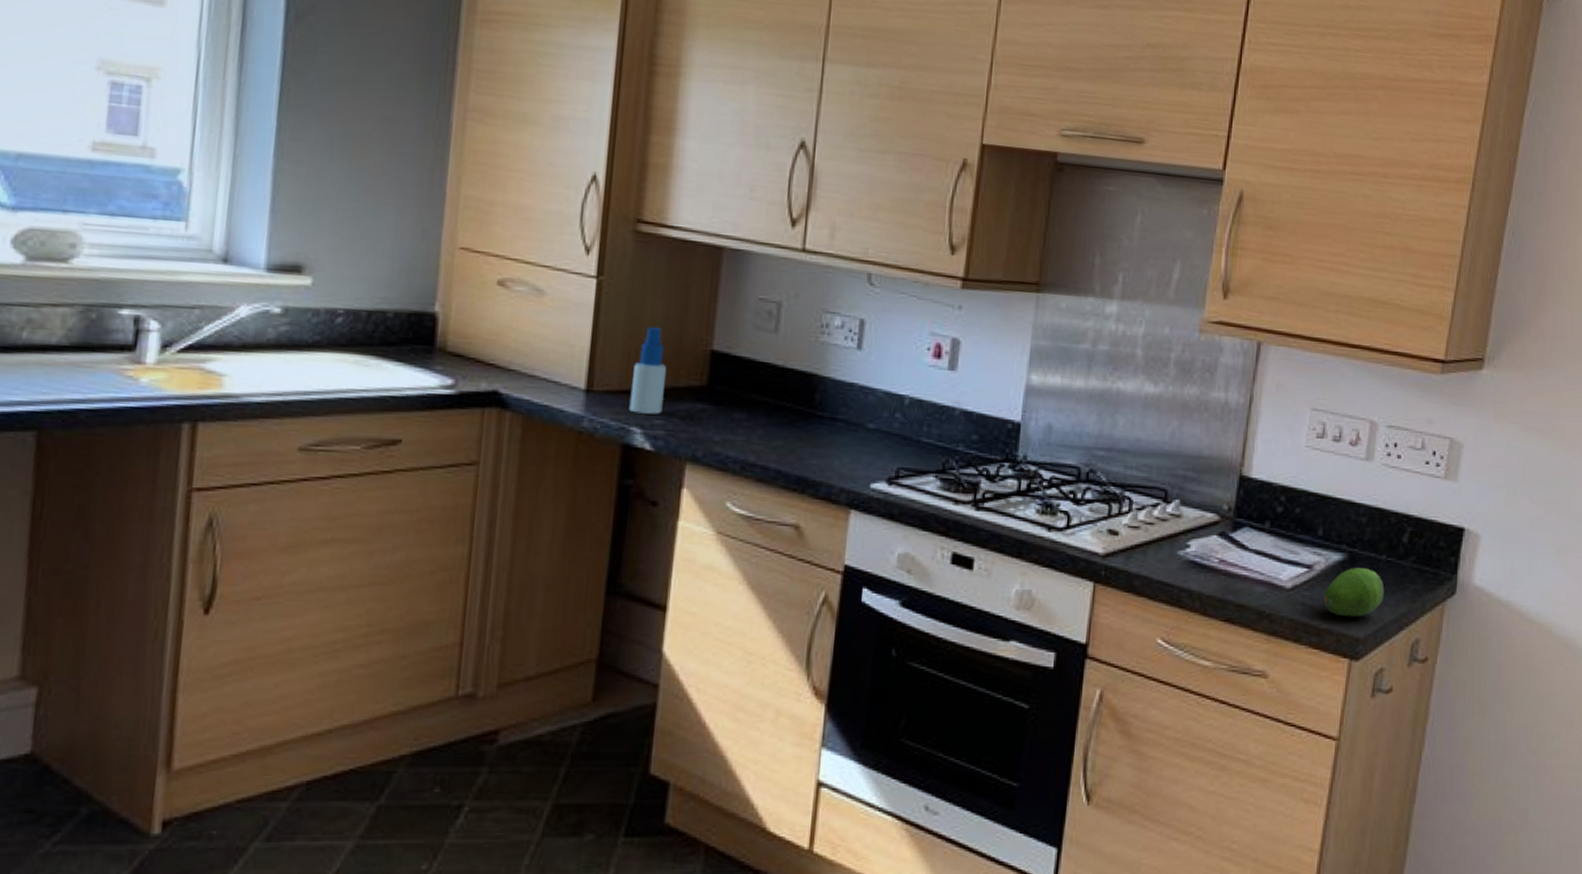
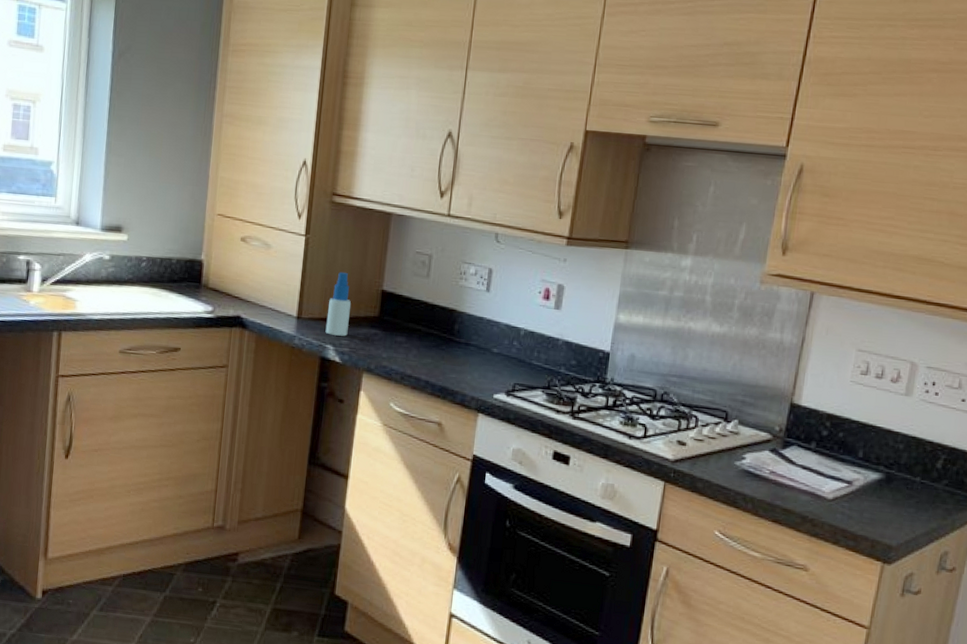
fruit: present [1324,568,1385,617] -> none [861,486,918,528]

